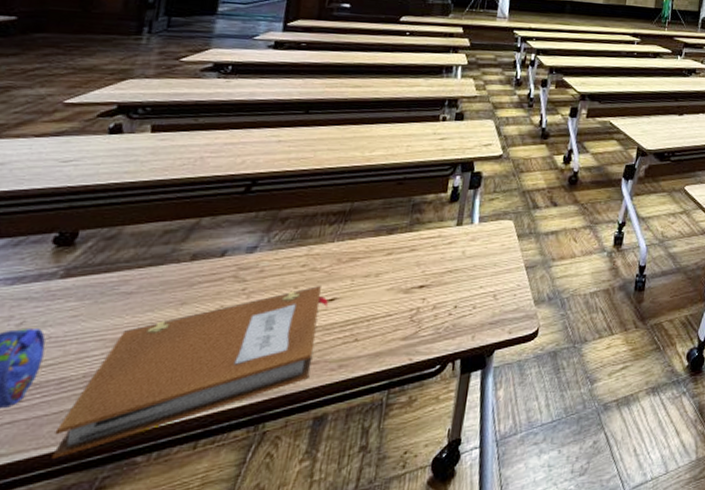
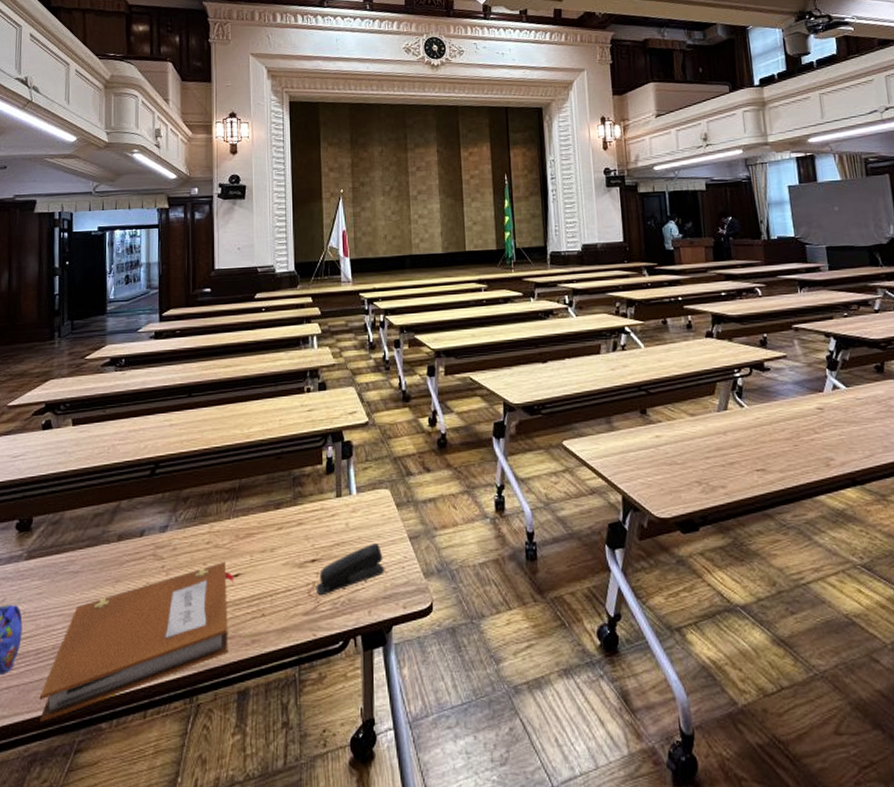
stapler: none [419,270,496,320] -> present [316,542,385,595]

